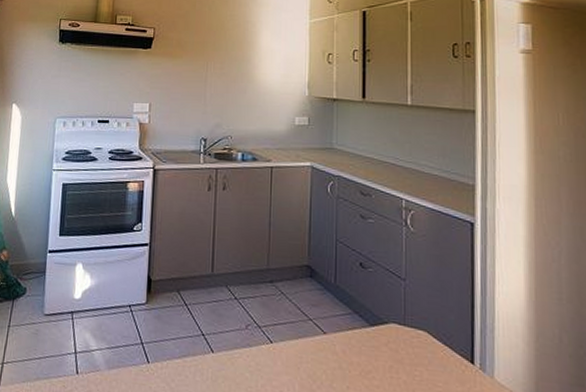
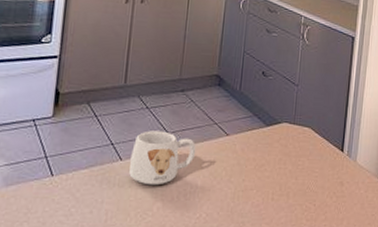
mug: none [222,323,291,384] -> present [129,131,196,186]

